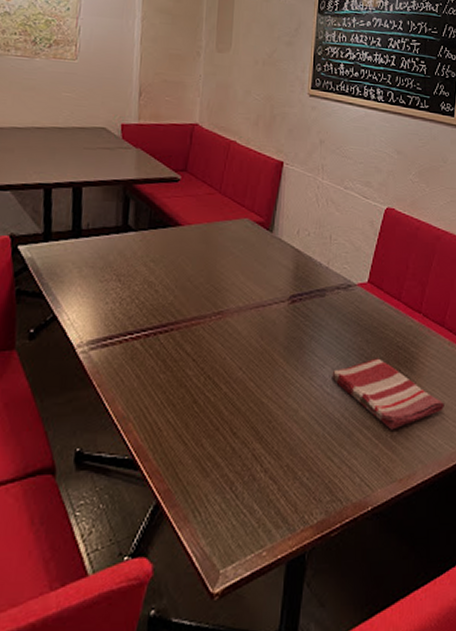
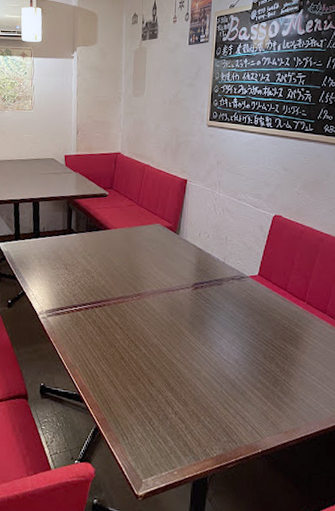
dish towel: present [332,358,444,430] -> none [228,335,326,393]

